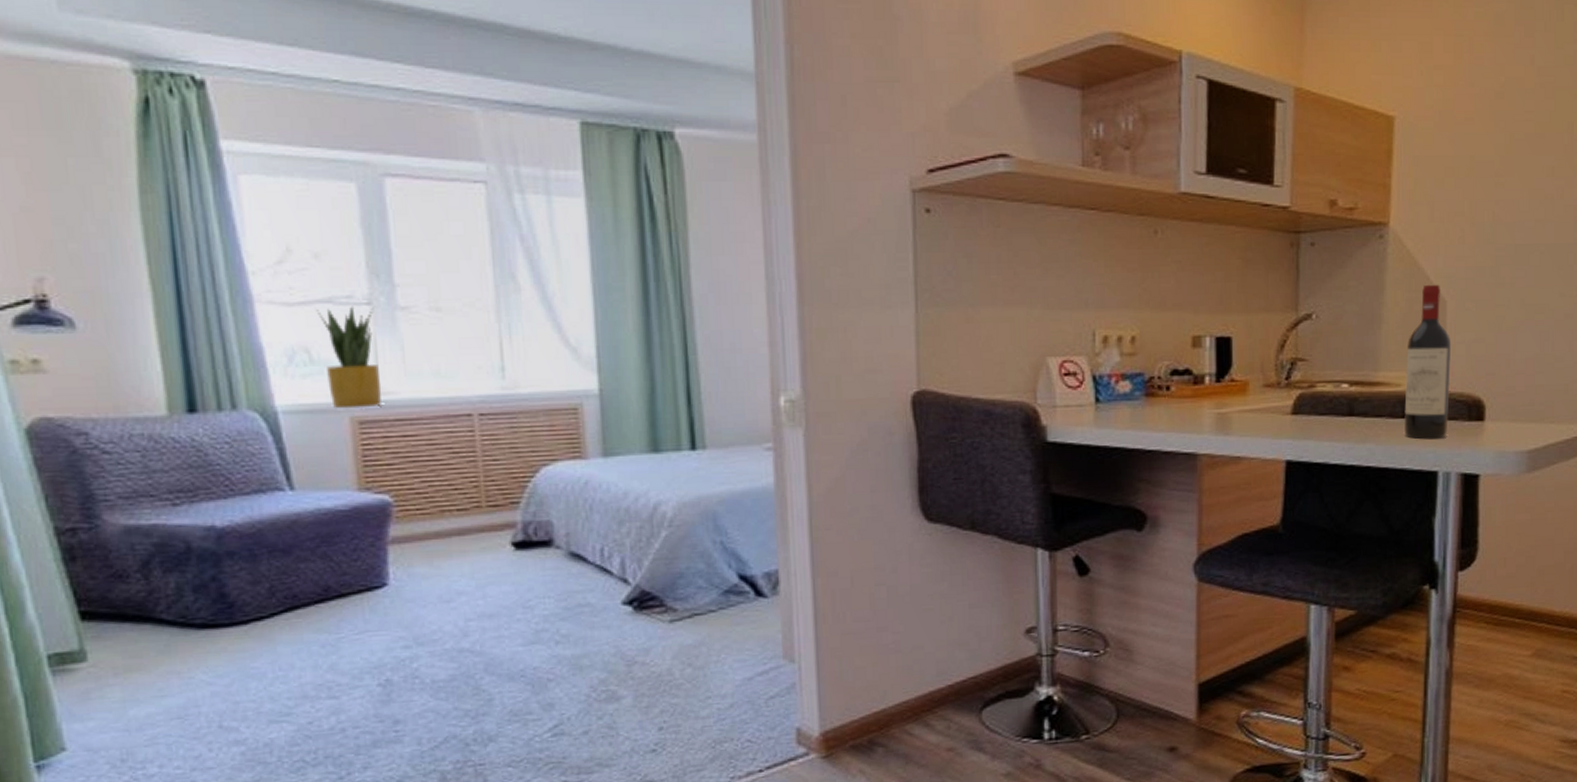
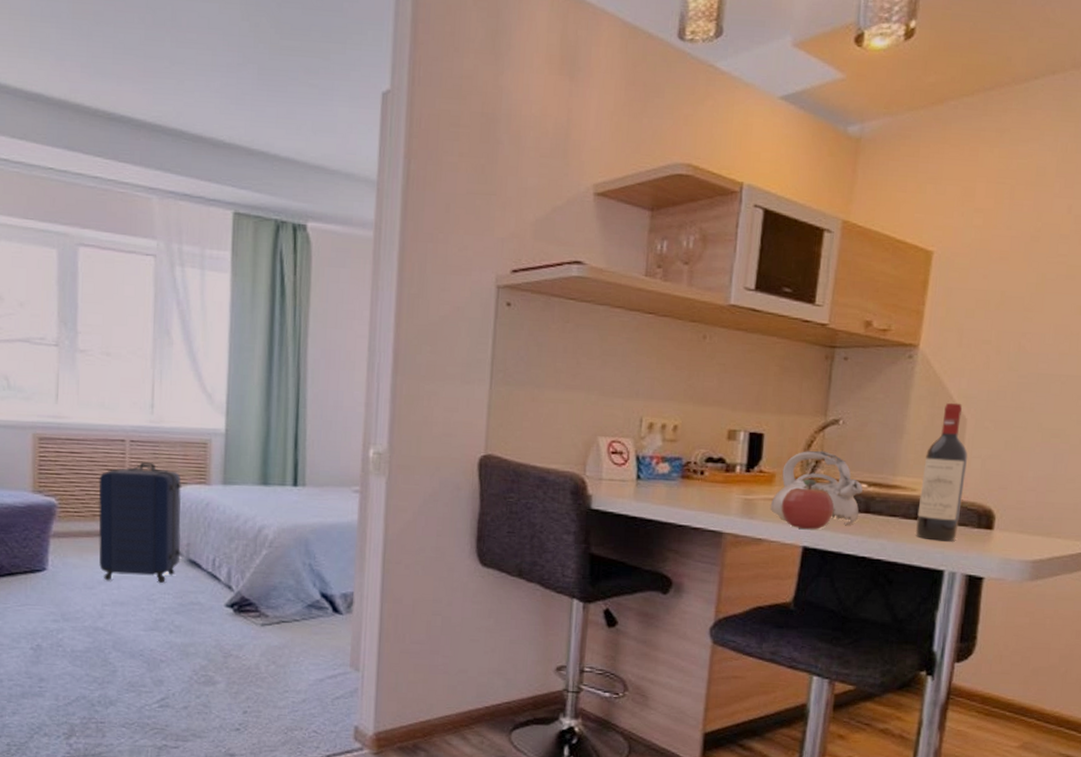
planter: present [315,306,382,409] -> none [16,346,60,428]
suitcase: none [443,439,559,590] -> present [98,462,182,583]
teapot: none [1246,350,1344,433] -> present [770,450,863,526]
fruit: none [1258,383,1316,442] -> present [781,478,835,530]

